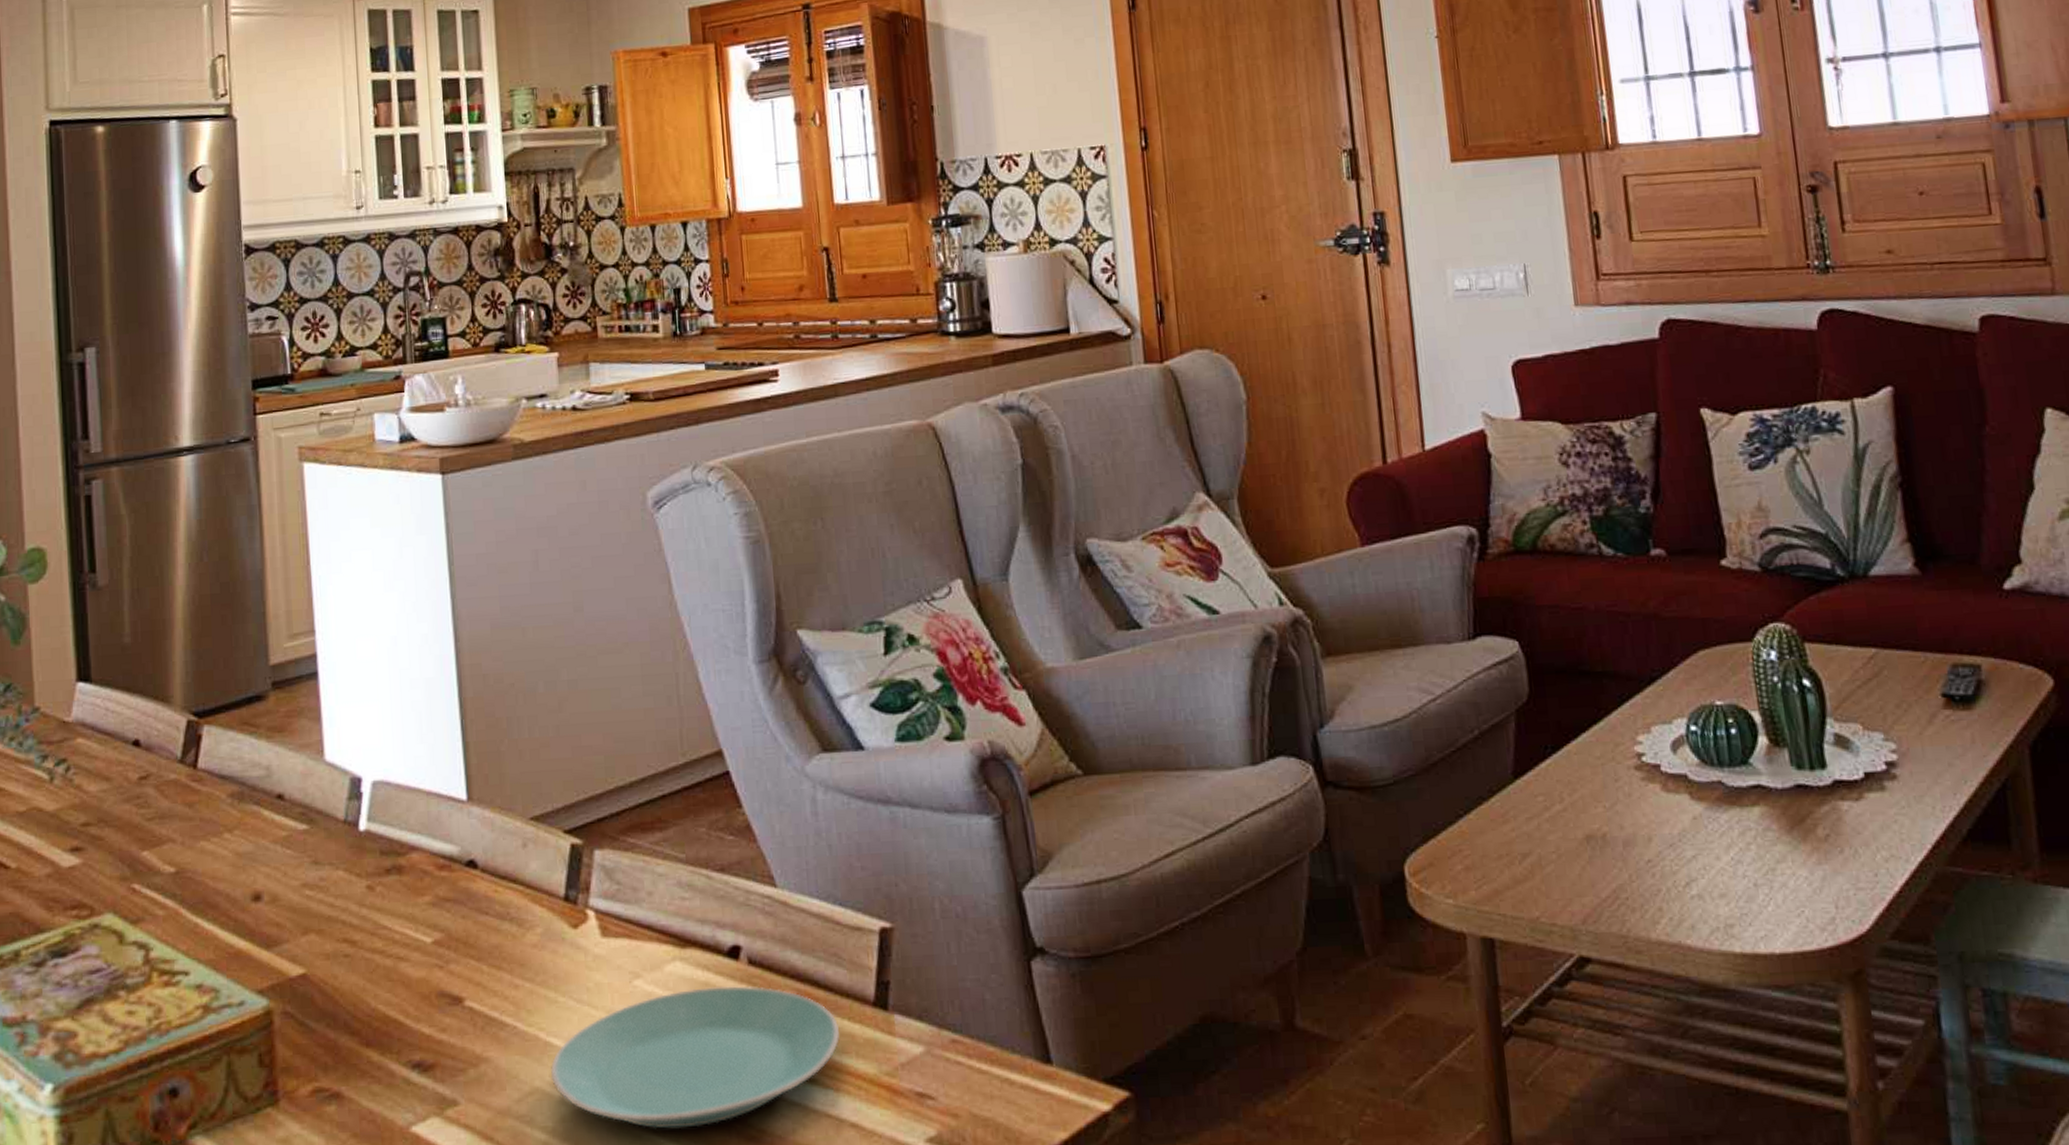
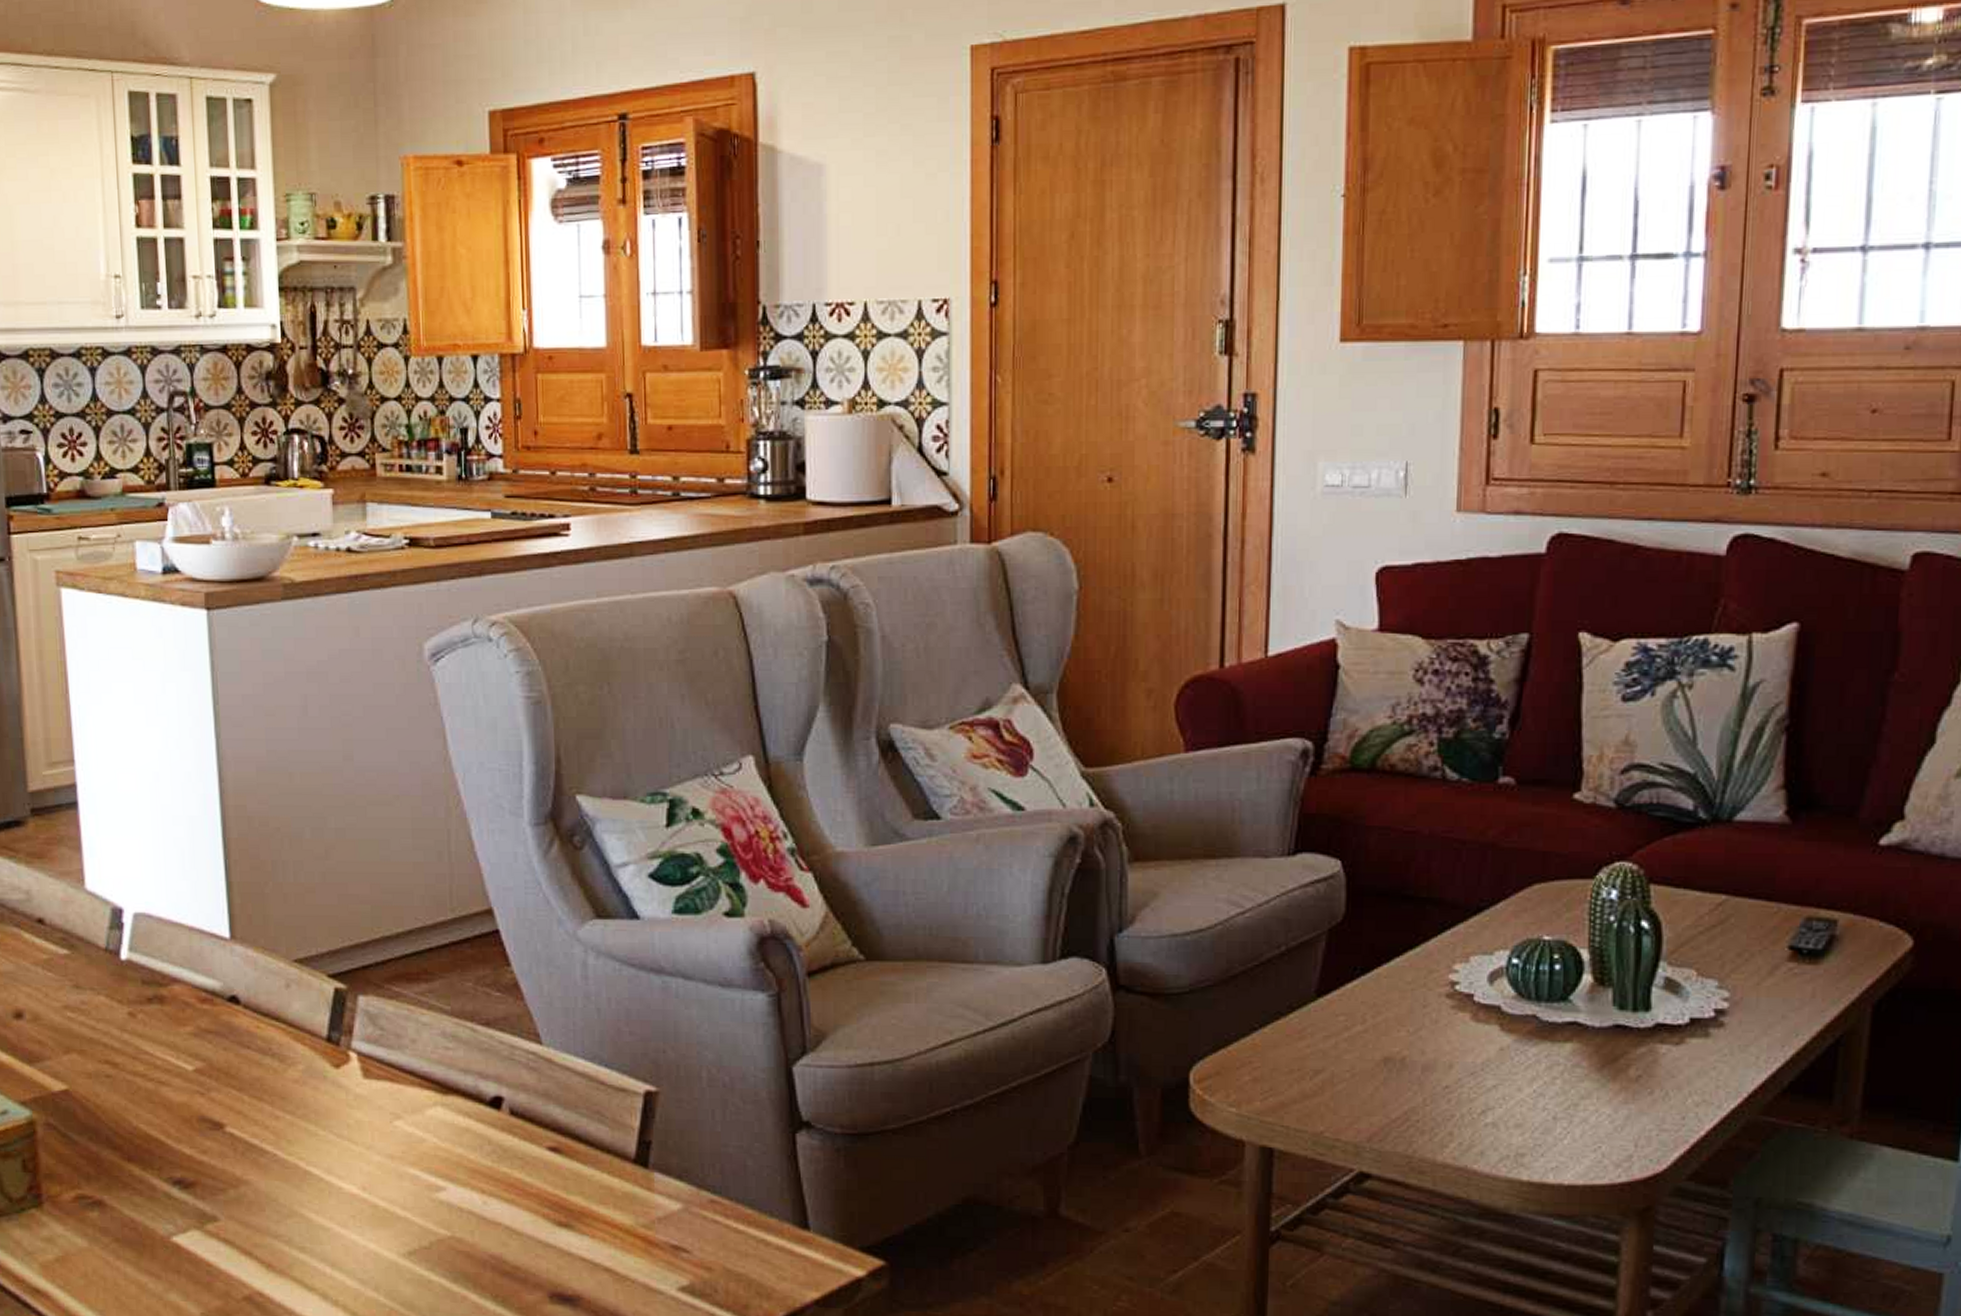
plate: present [550,986,839,1129] -> none [309,1133,598,1259]

